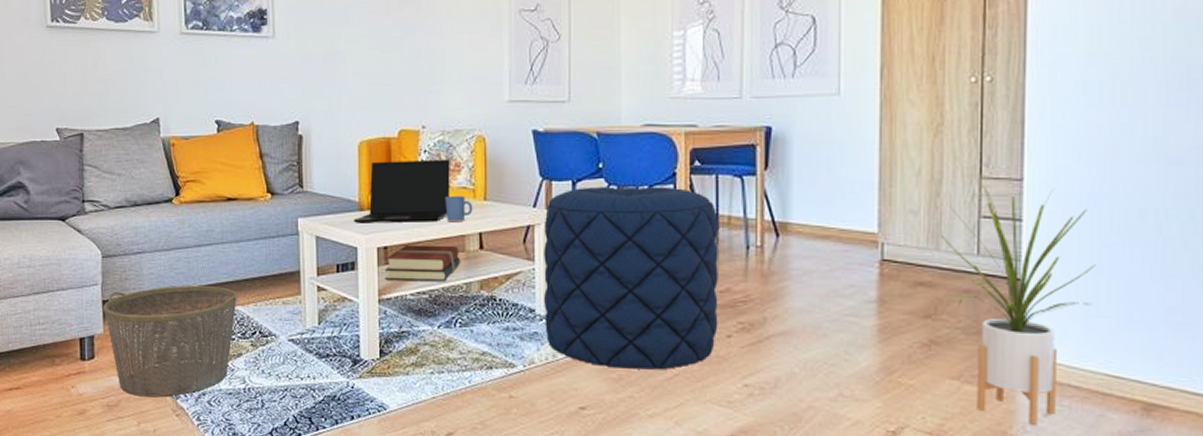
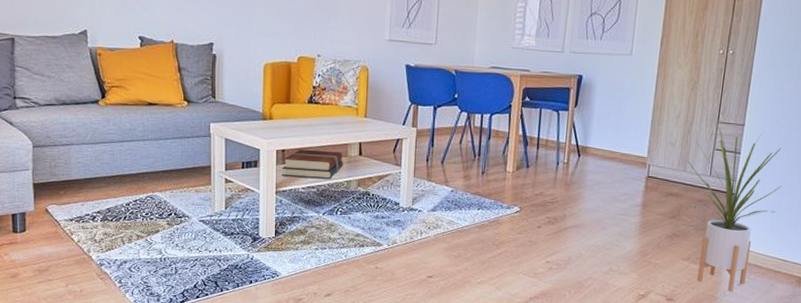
basket: present [102,285,238,398] -> none [33,173,157,264]
laptop: present [354,159,451,223] -> none [258,81,339,132]
mug: present [445,195,473,223] -> none [333,112,356,134]
pouf: present [543,186,718,370] -> none [406,112,539,250]

